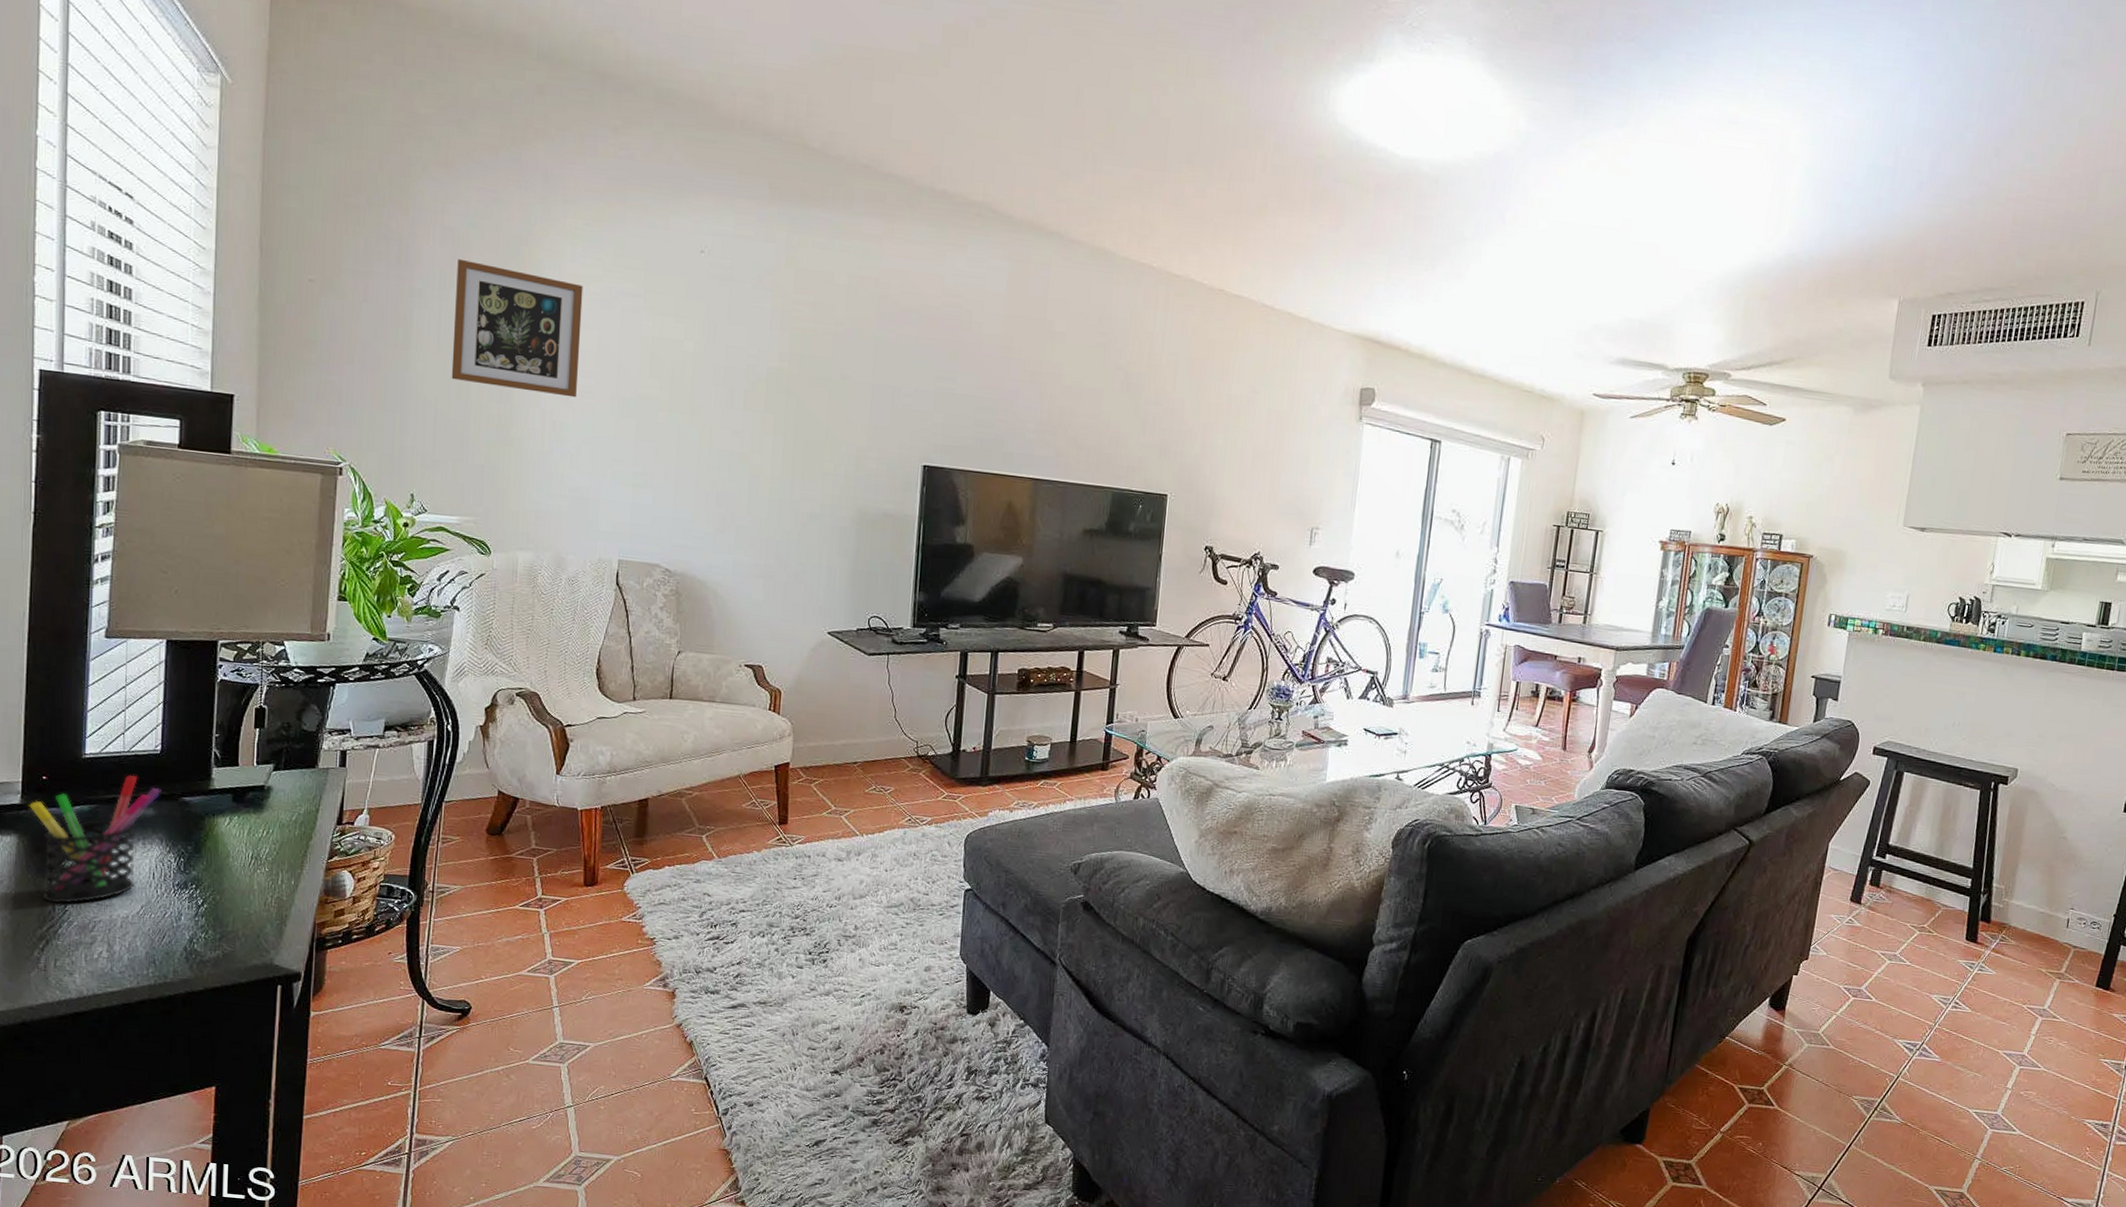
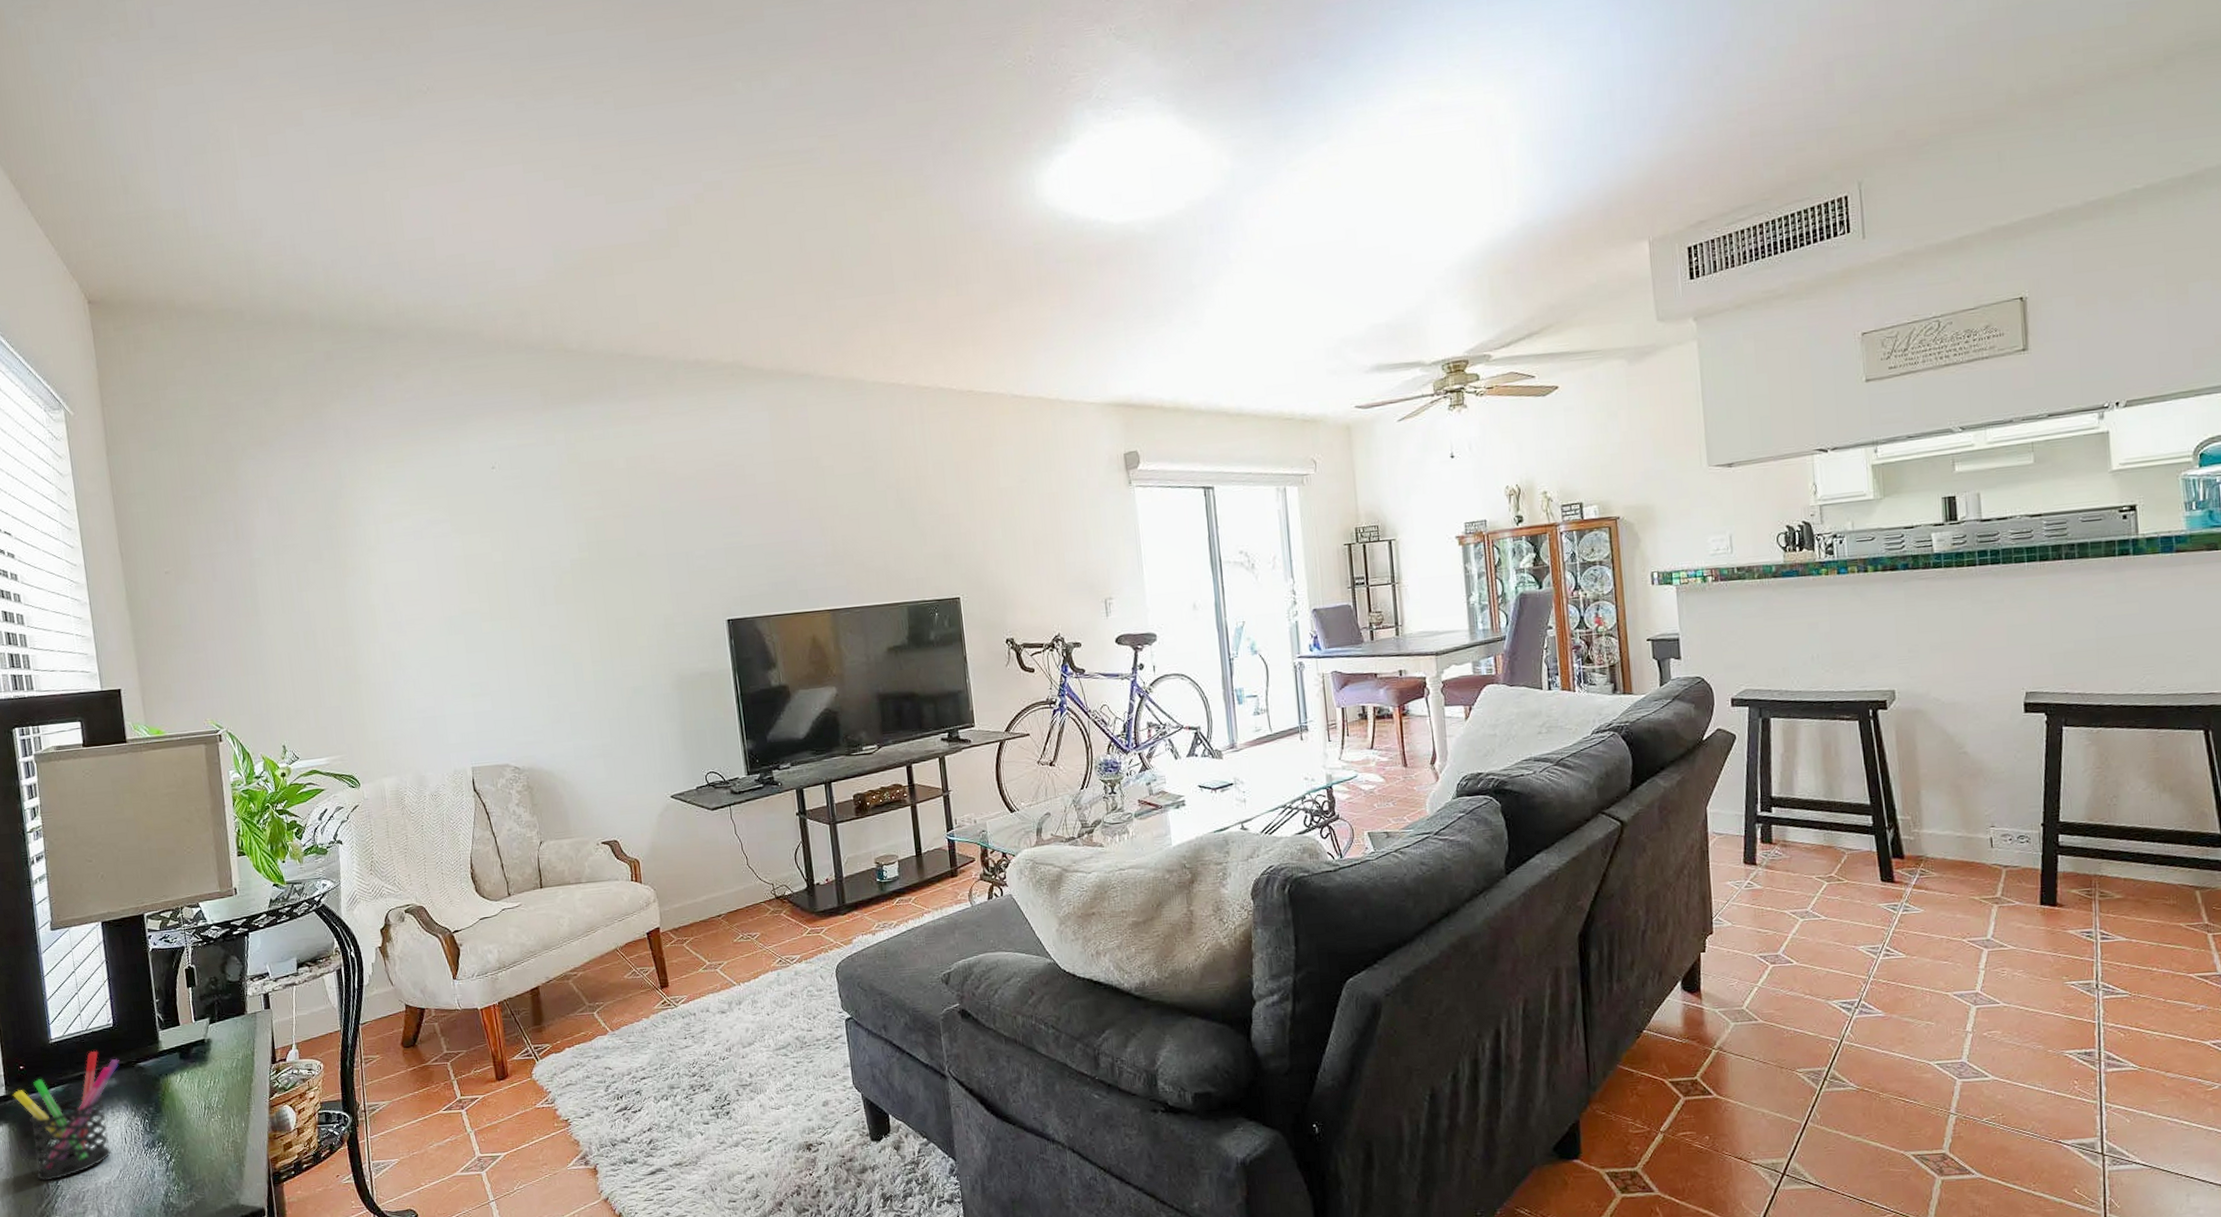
picture frame: present [451,258,583,398] -> none [285,522,408,634]

